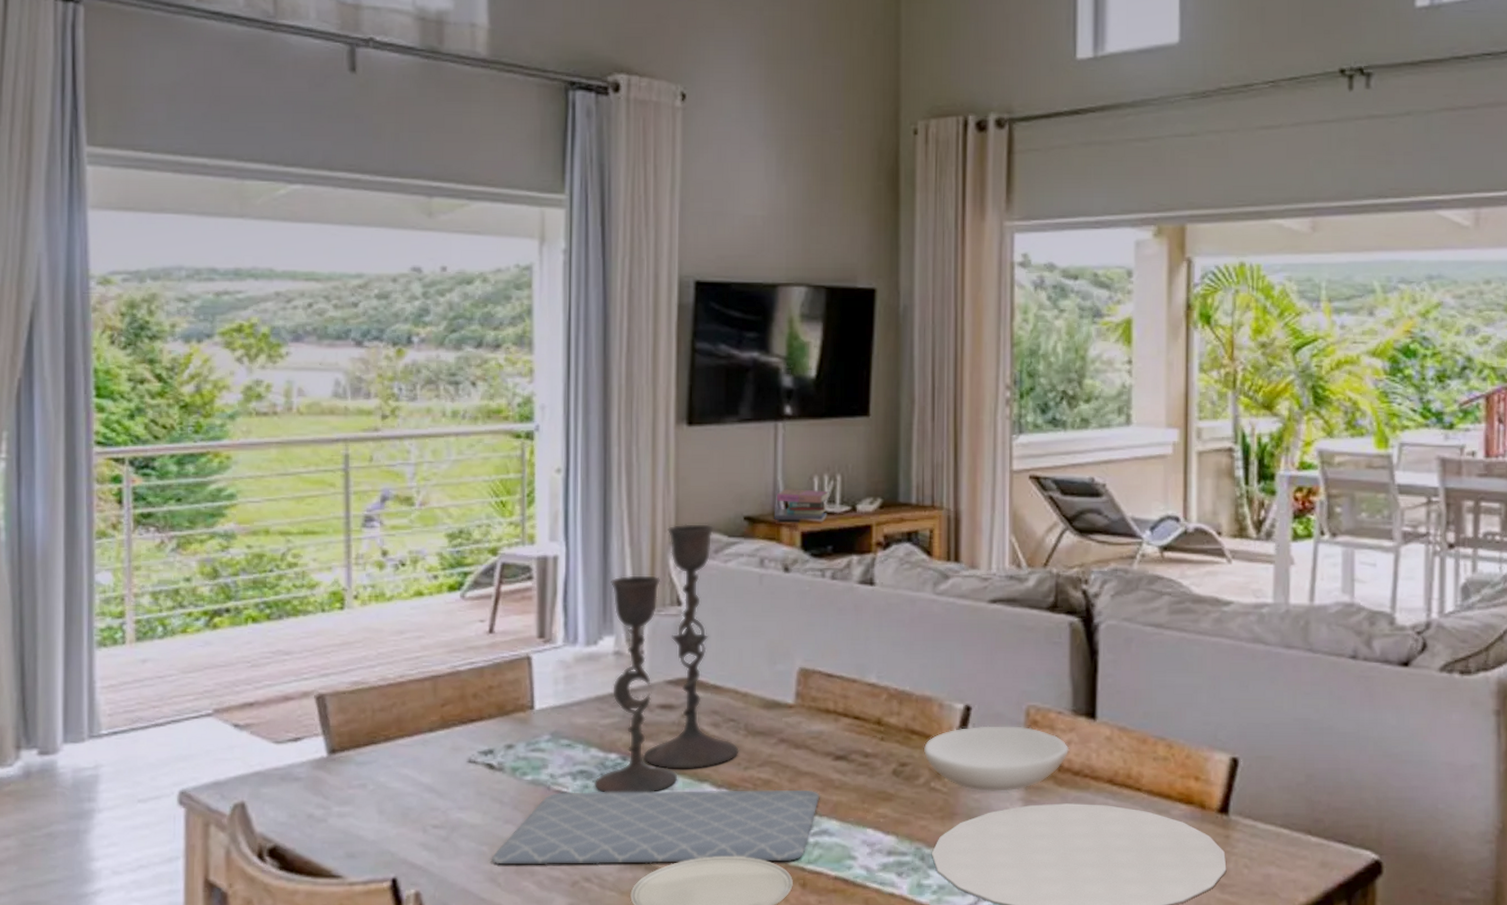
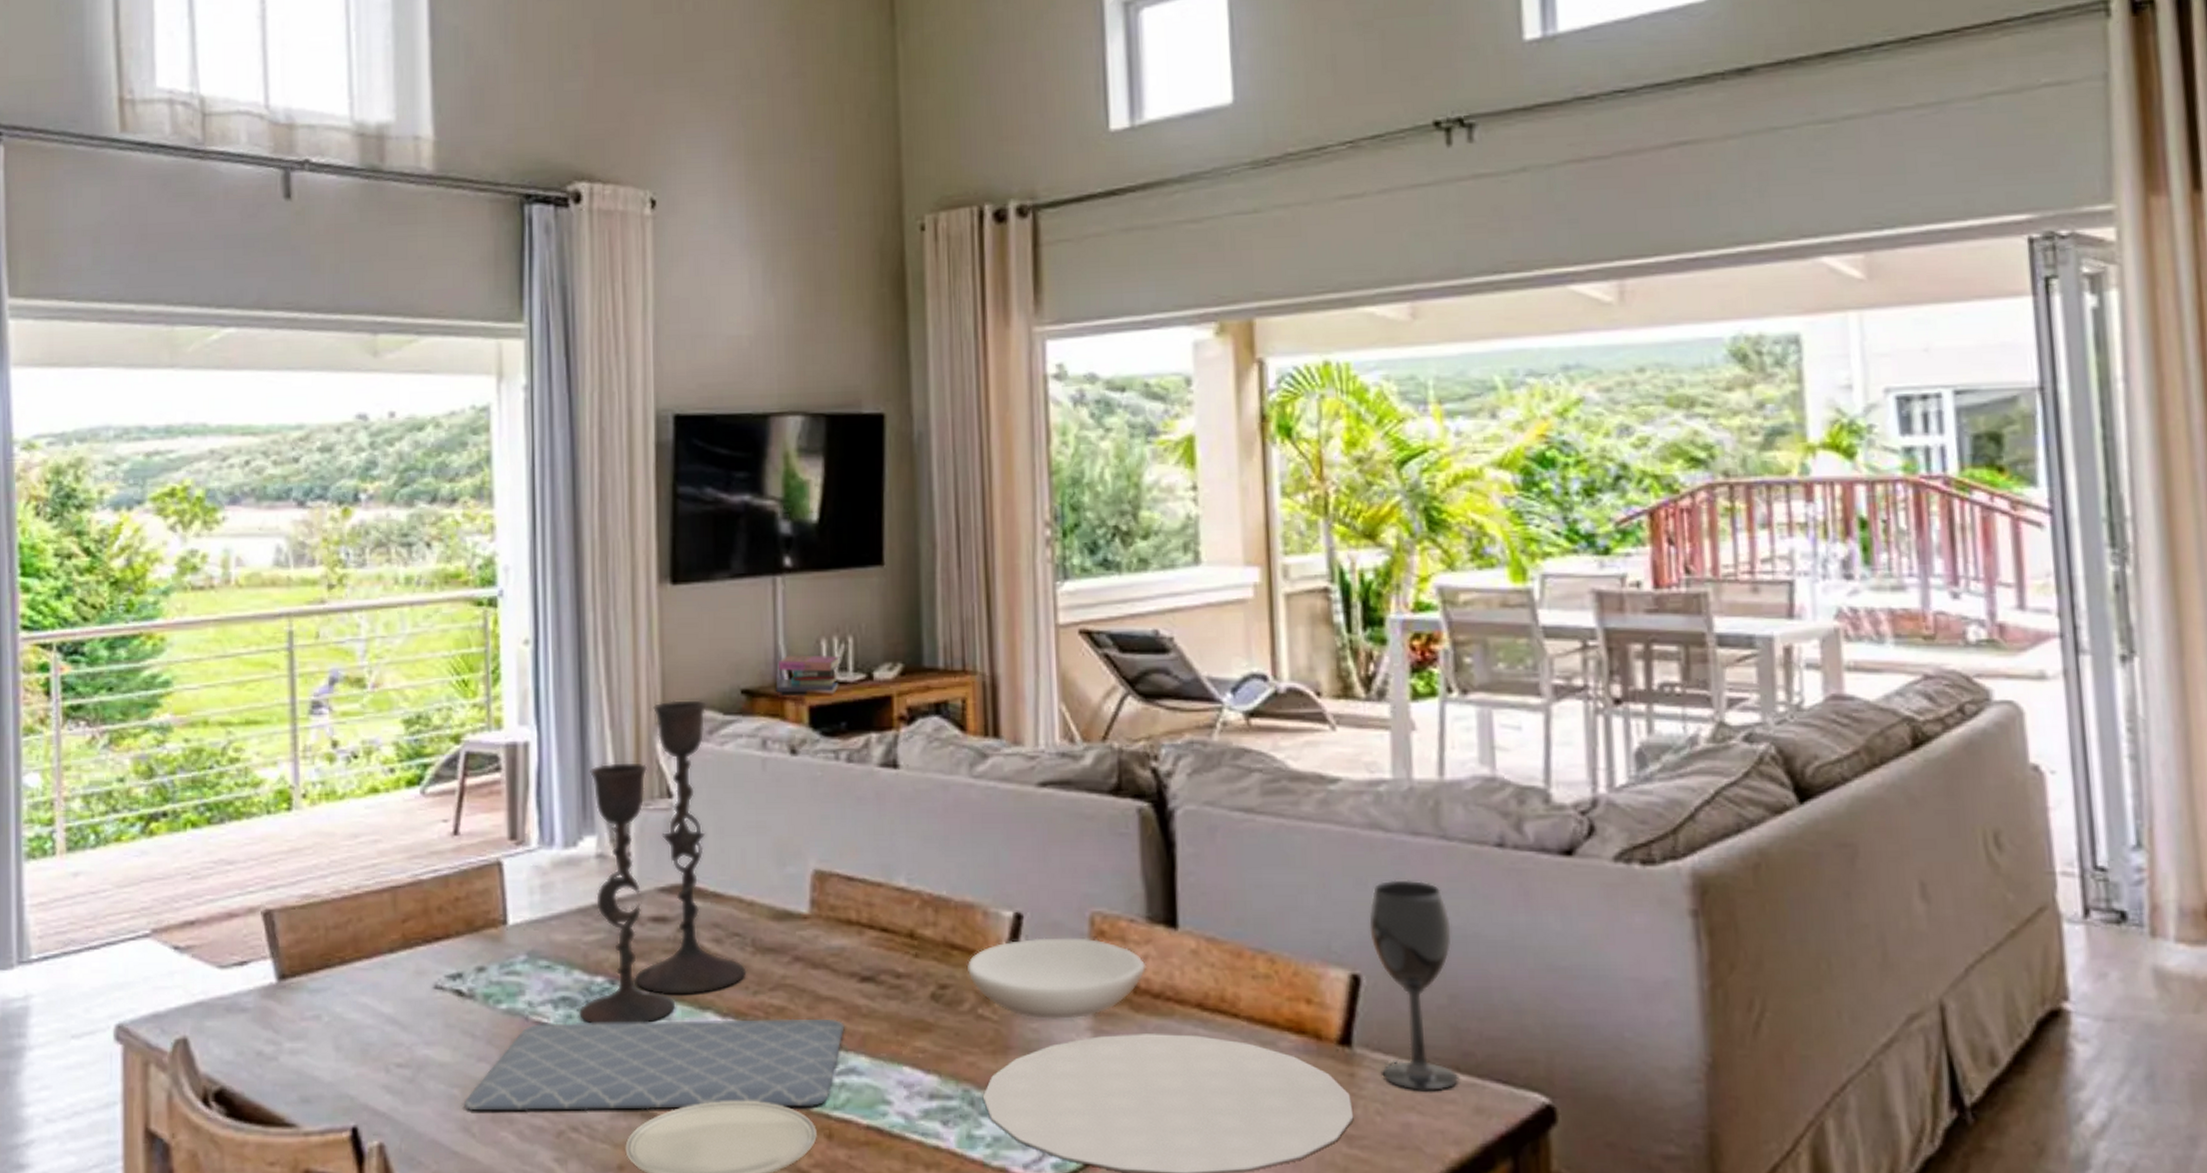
wine glass: none [1248,683,1311,849] -> present [1369,880,1460,1090]

